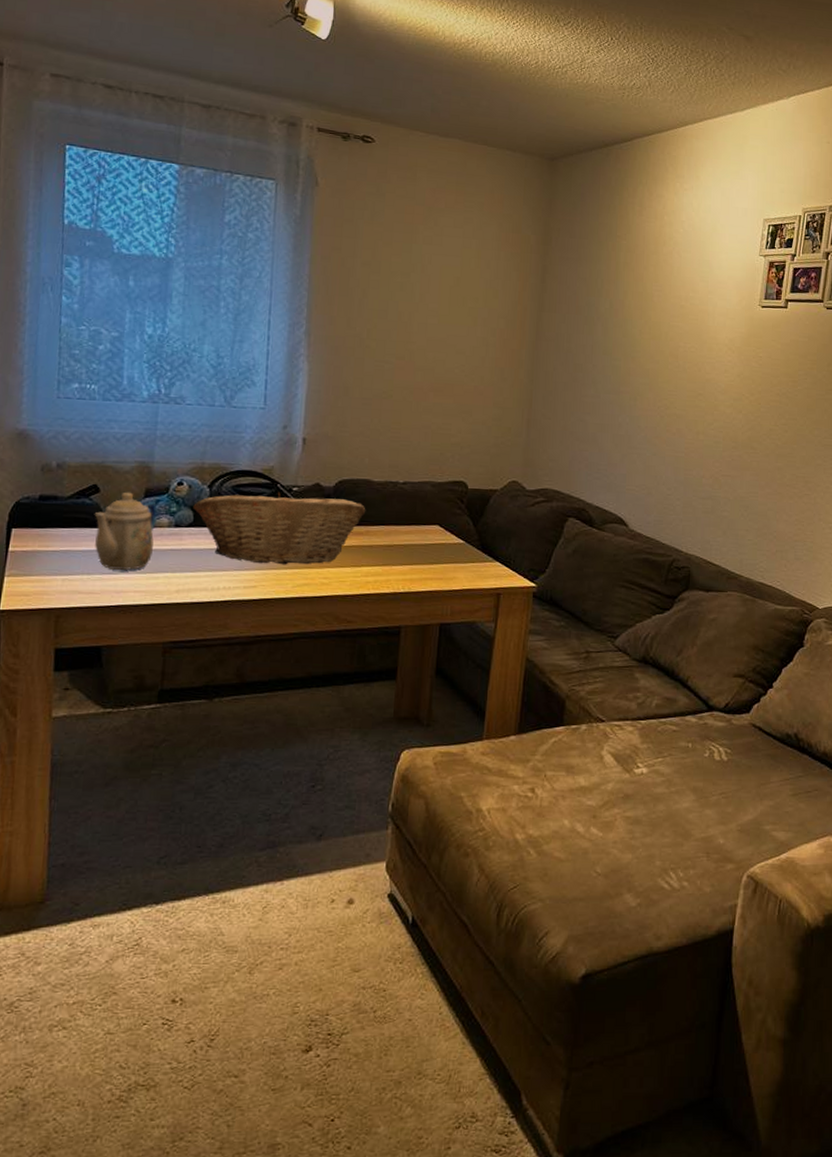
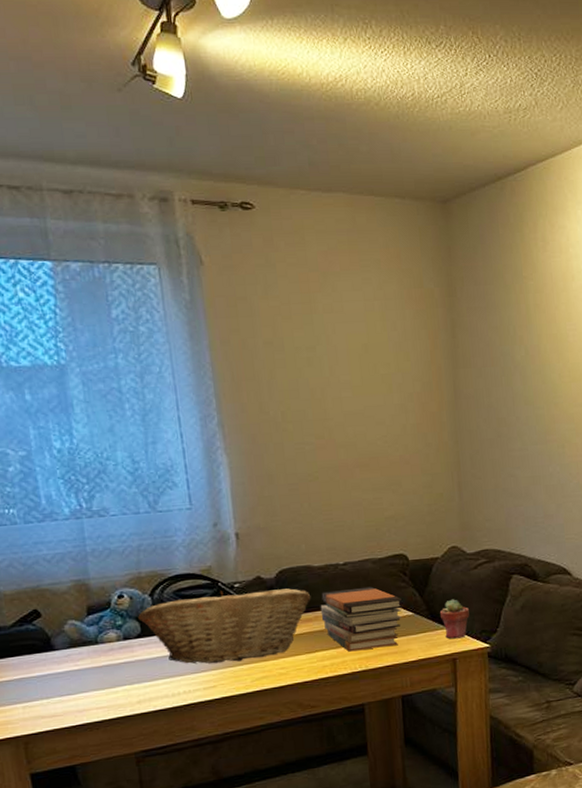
teapot: present [94,492,157,570] -> none [40,612,107,691]
book stack: none [372,507,456,572] -> present [320,586,403,652]
potted succulent: none [491,533,520,574] -> present [440,599,470,639]

